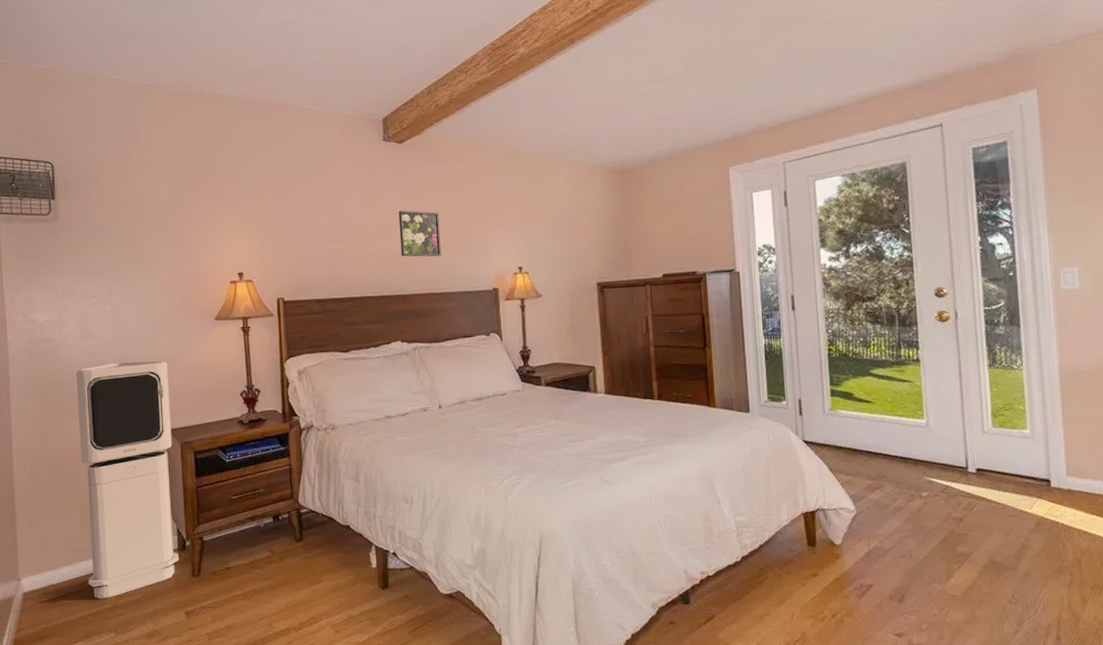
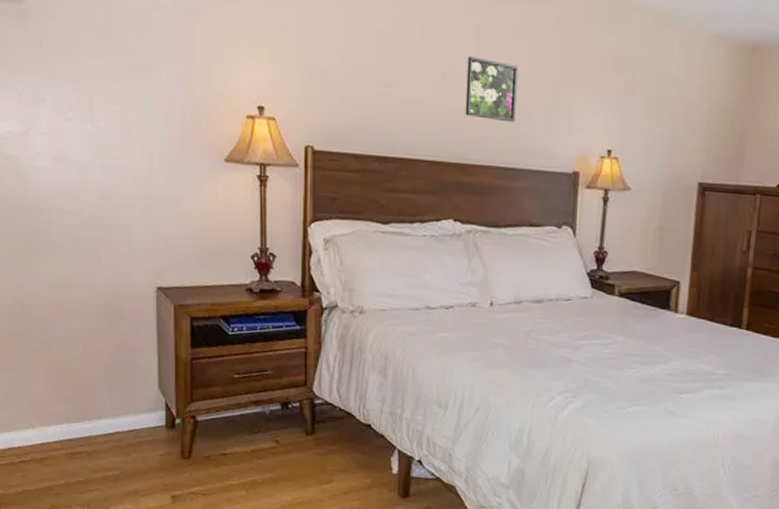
air purifier: present [75,361,179,600] -> none [44,197,166,471]

